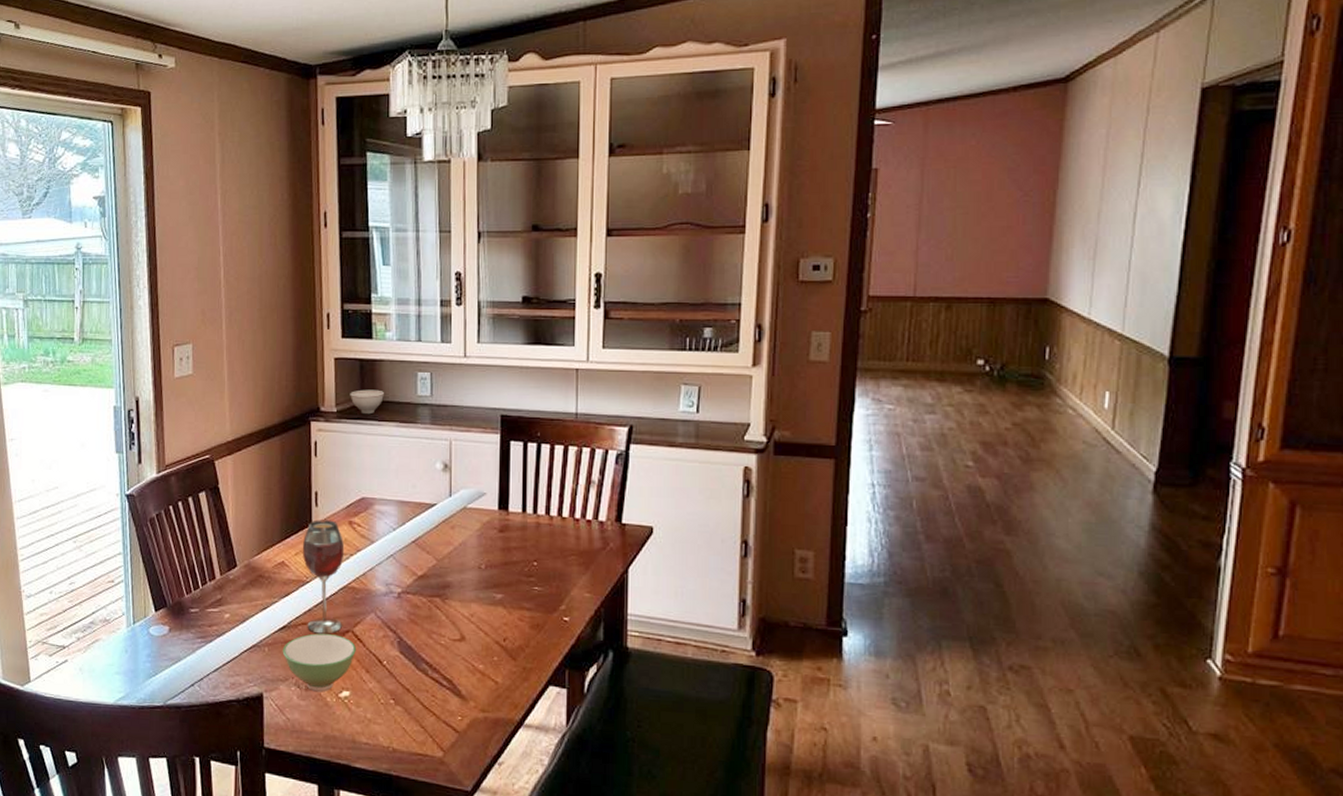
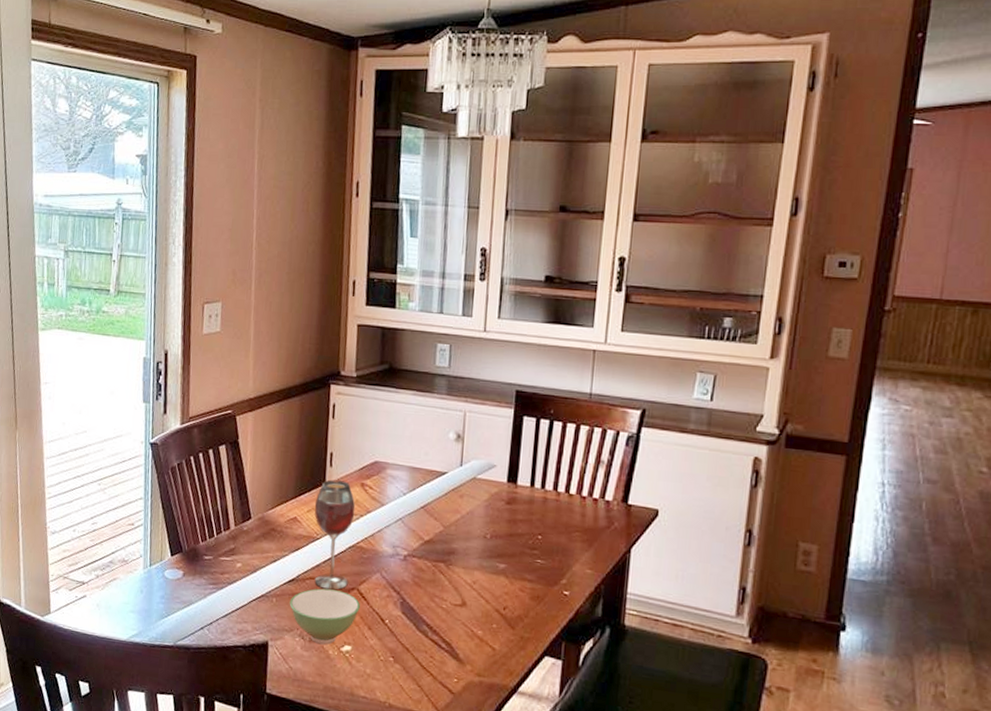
bowl: present [350,389,384,415] -> none [370,357,403,382]

